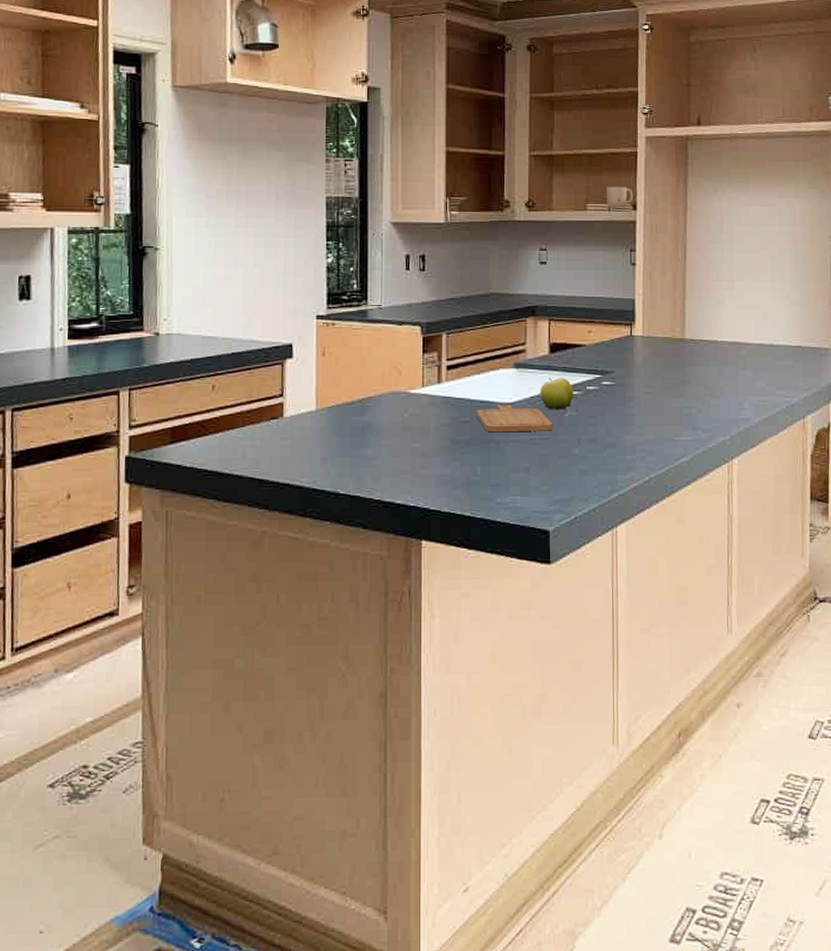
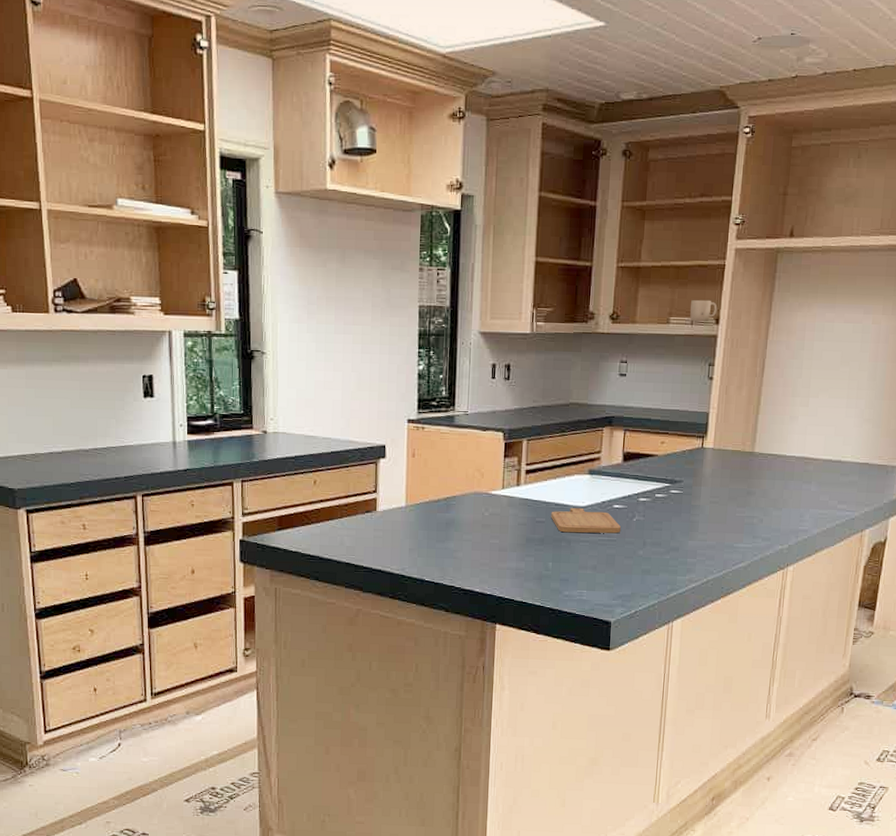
fruit: present [540,377,574,410] -> none [610,484,643,515]

